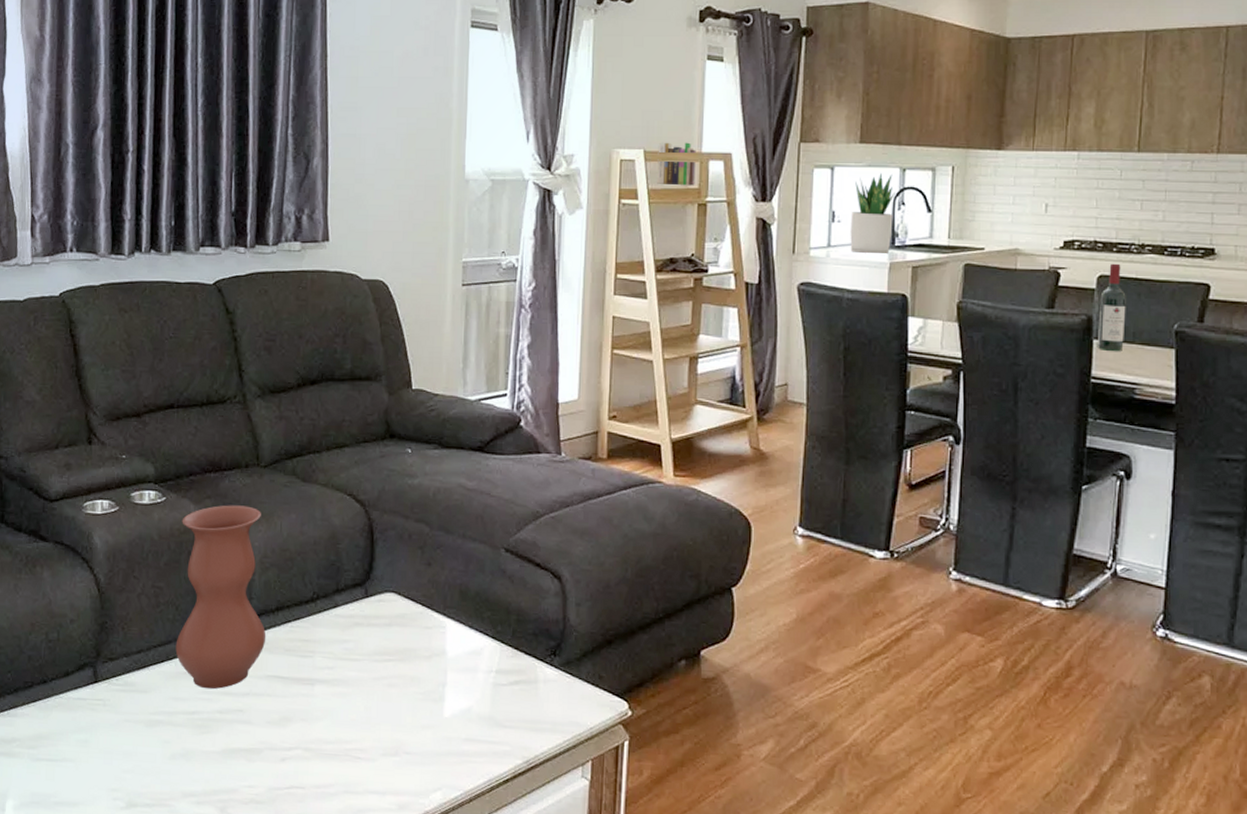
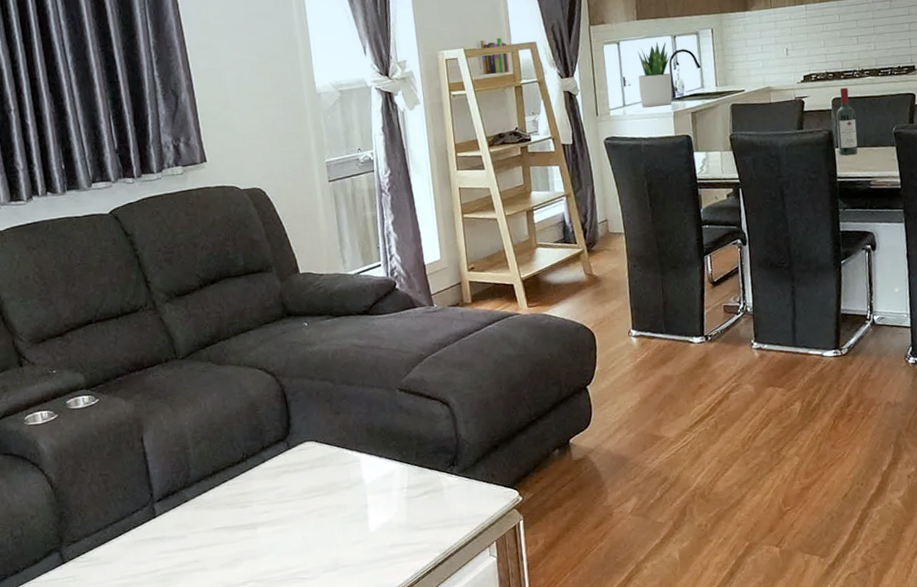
vase: present [175,505,266,689] -> none [116,393,209,550]

